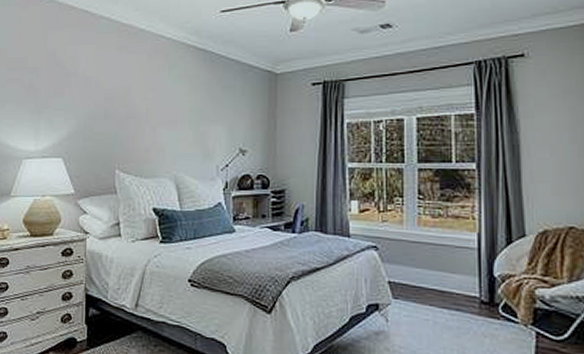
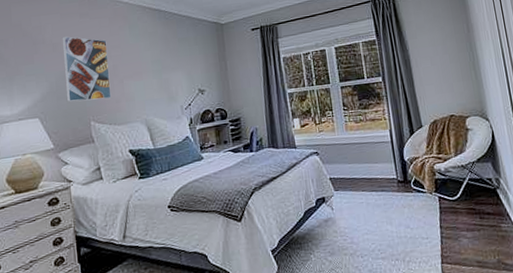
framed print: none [93,70,143,147] -> present [62,36,112,102]

